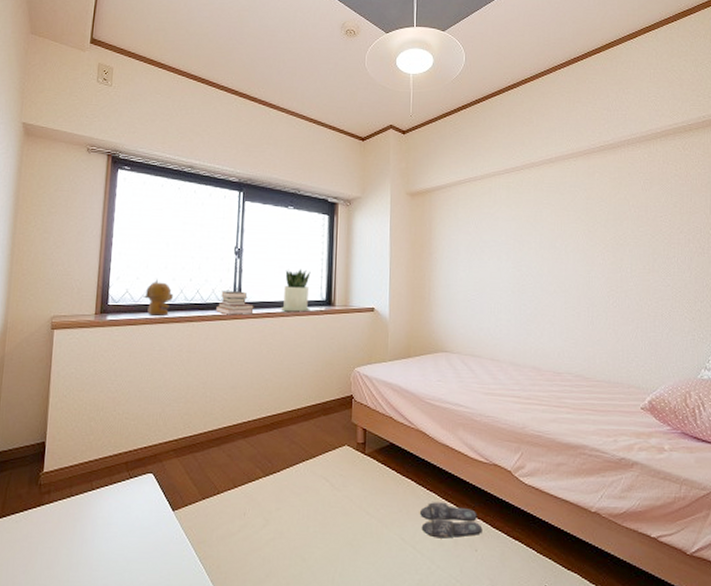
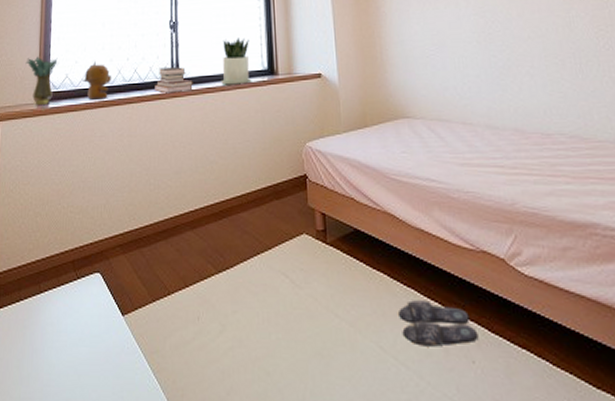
vase: none [83,269,118,318] -> present [25,56,58,106]

